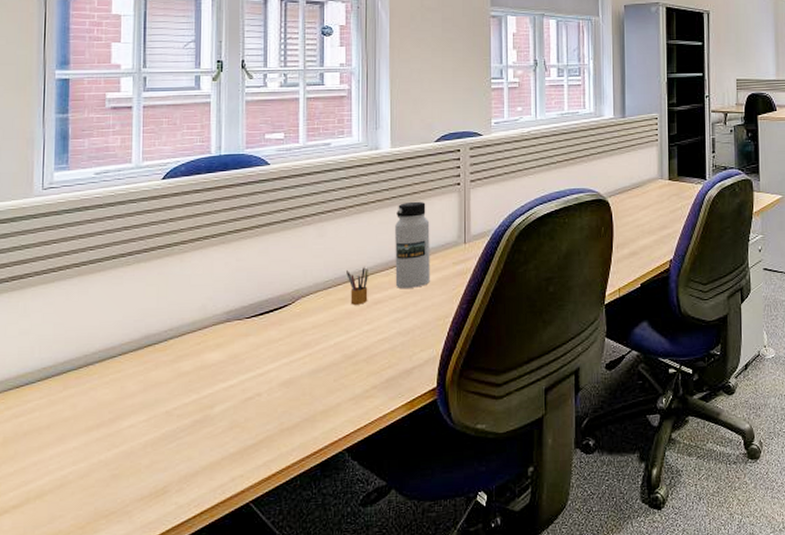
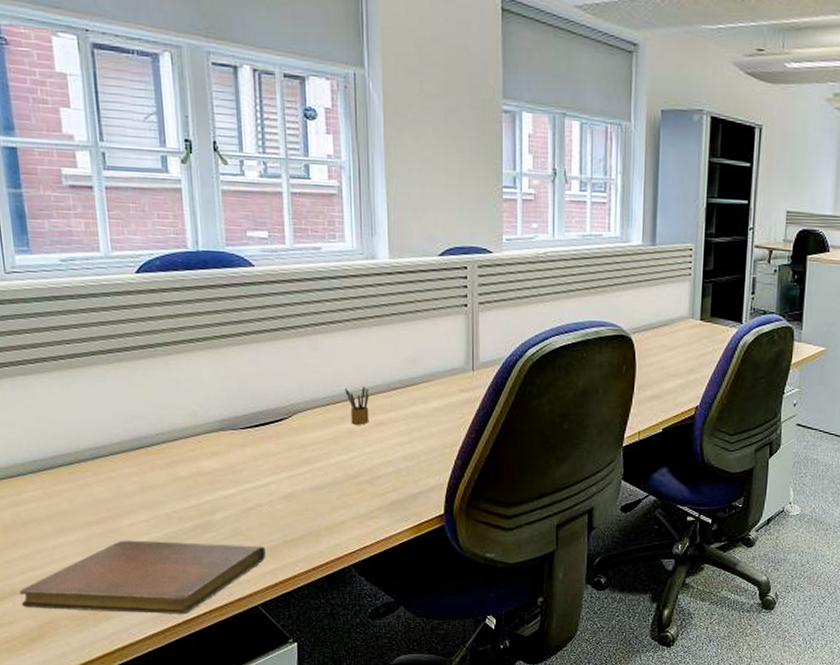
notebook: none [9,437,261,527] -> present [19,540,266,615]
water bottle: present [395,201,430,289] -> none [396,320,435,413]

